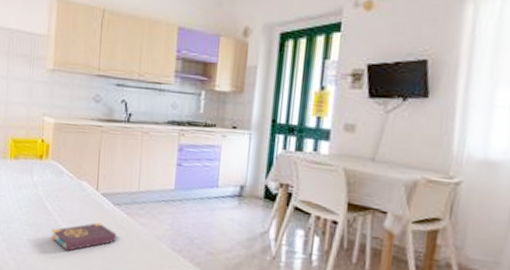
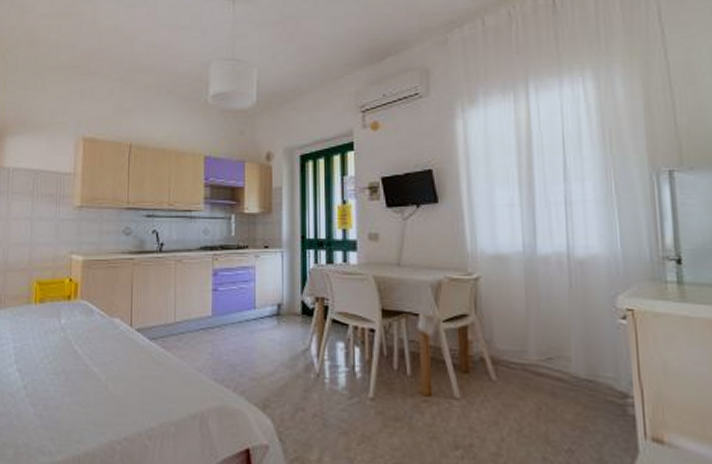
book: present [50,222,120,252] -> none [81,361,157,399]

